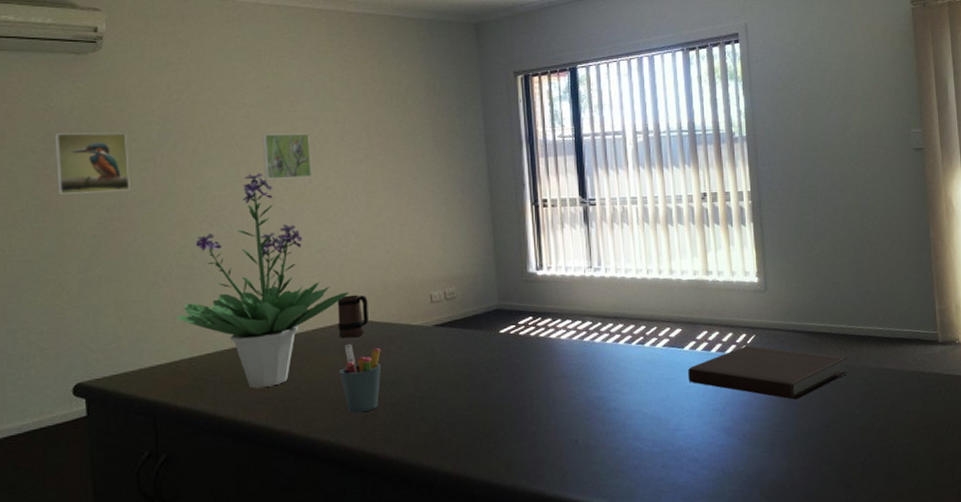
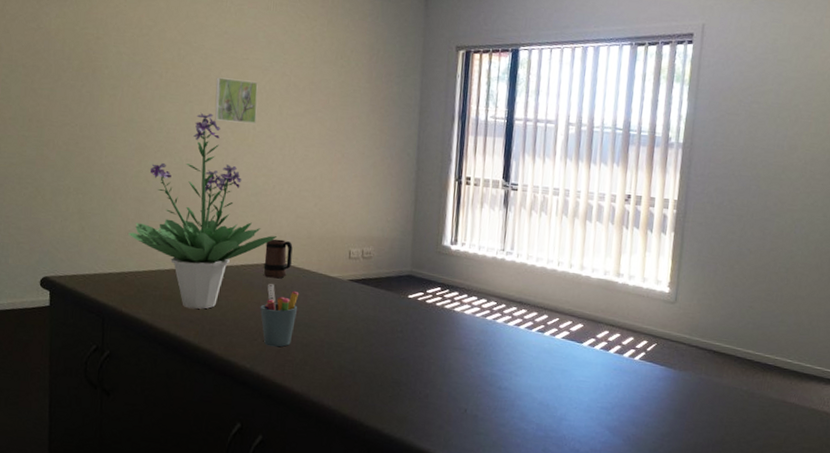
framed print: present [54,132,130,194] -> none [41,53,101,113]
notebook: present [688,345,848,400] -> none [582,352,749,414]

